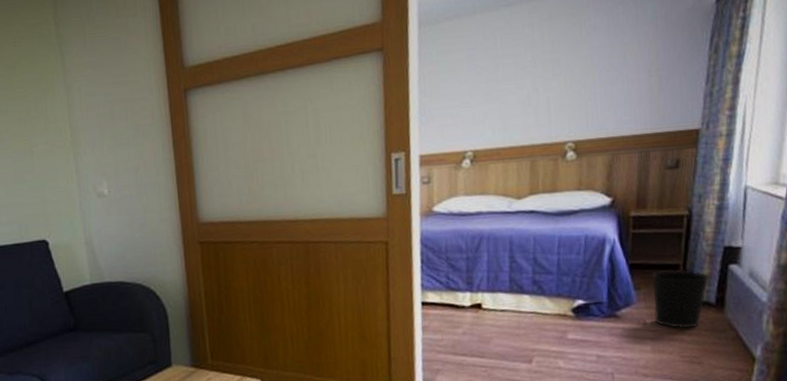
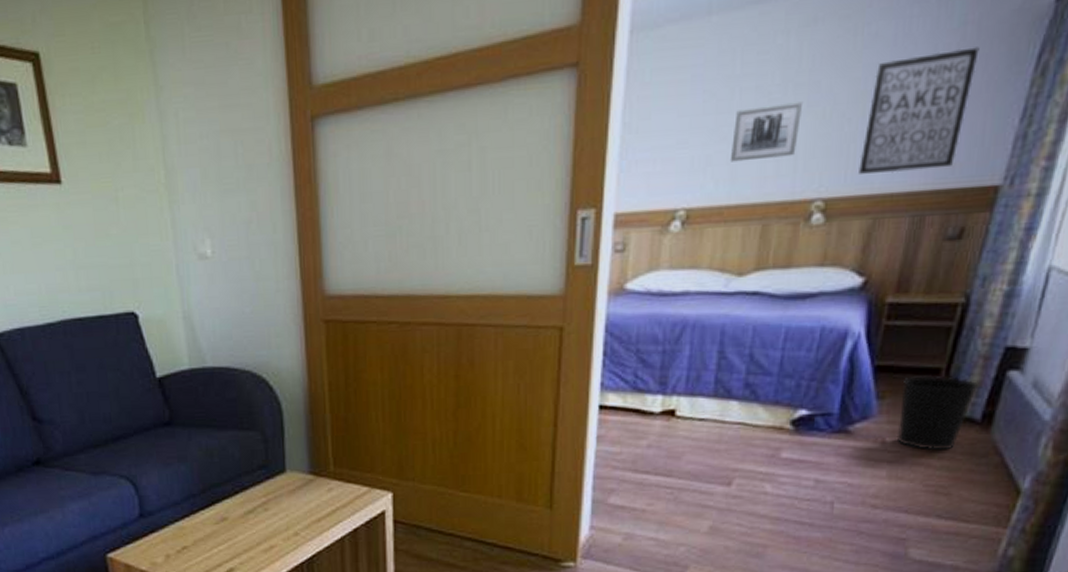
wall art: none [501,73,550,116] -> present [729,101,804,162]
wall art: none [595,34,669,123] -> present [859,47,980,174]

